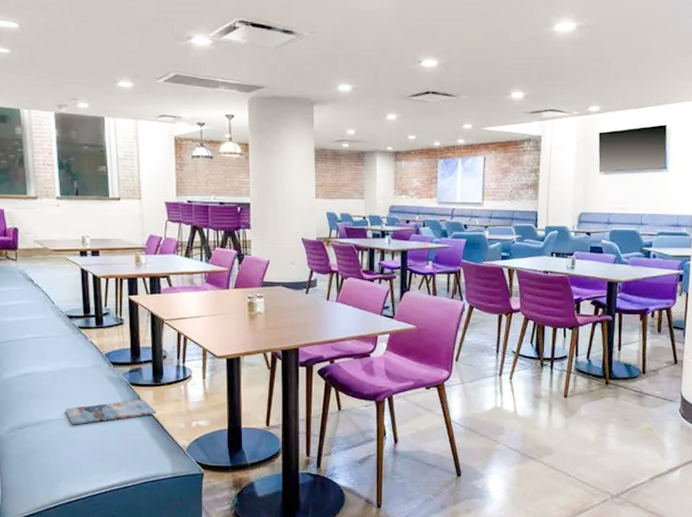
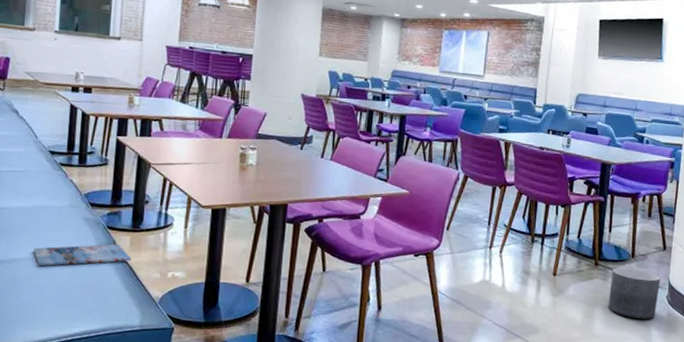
planter: none [620,385,673,433] -> present [608,267,661,319]

